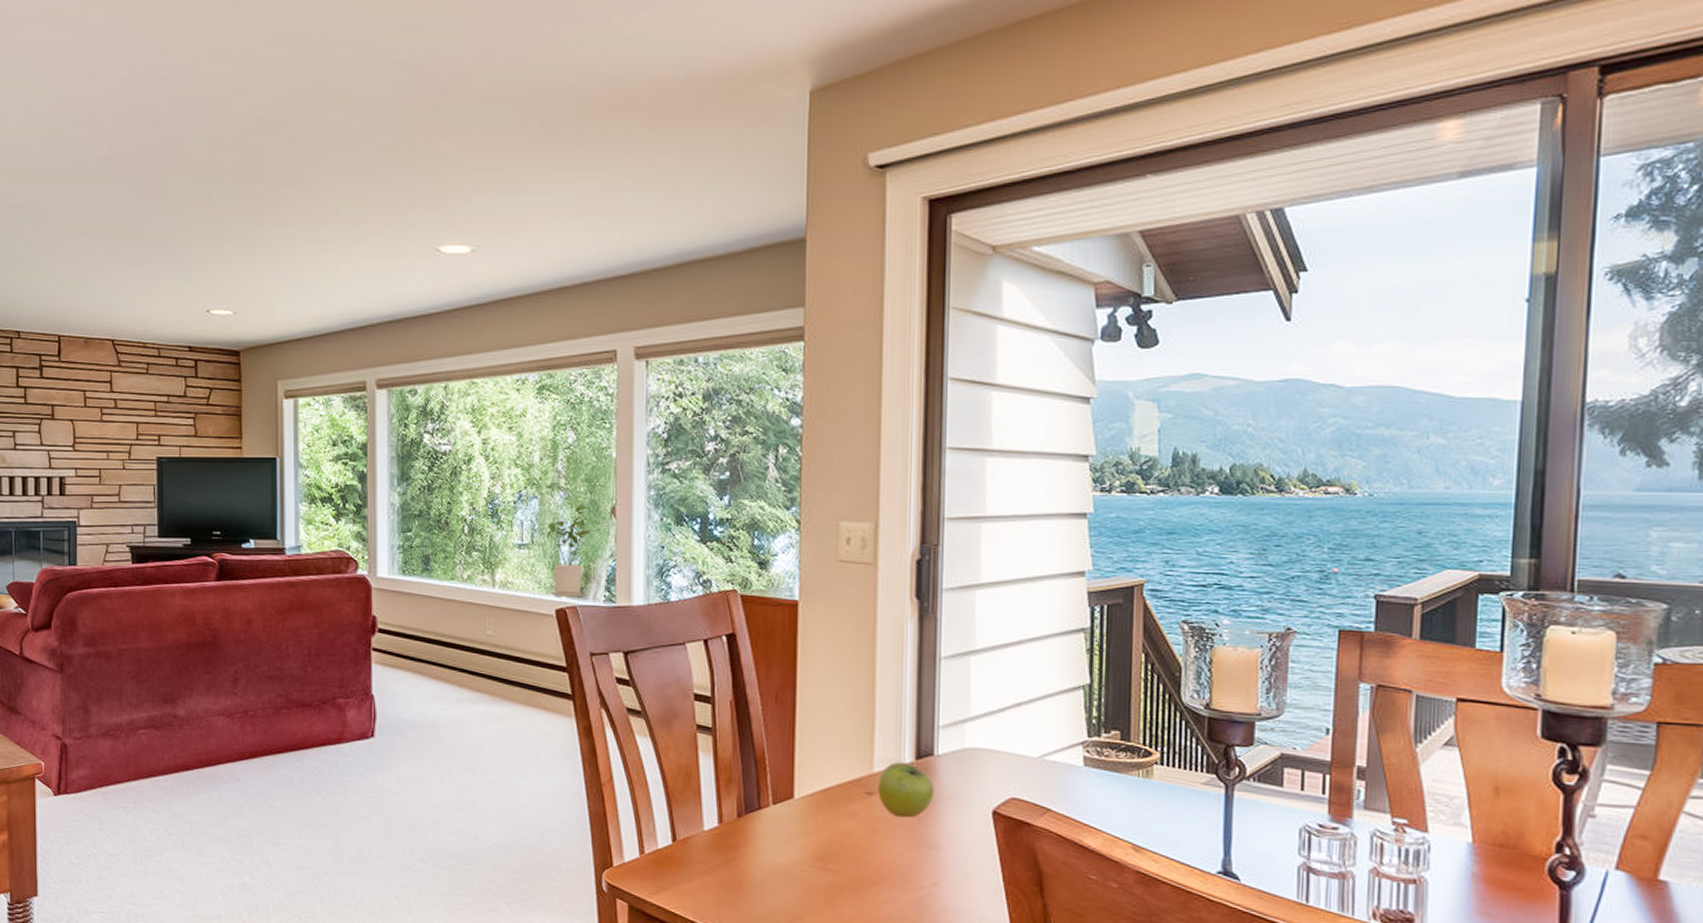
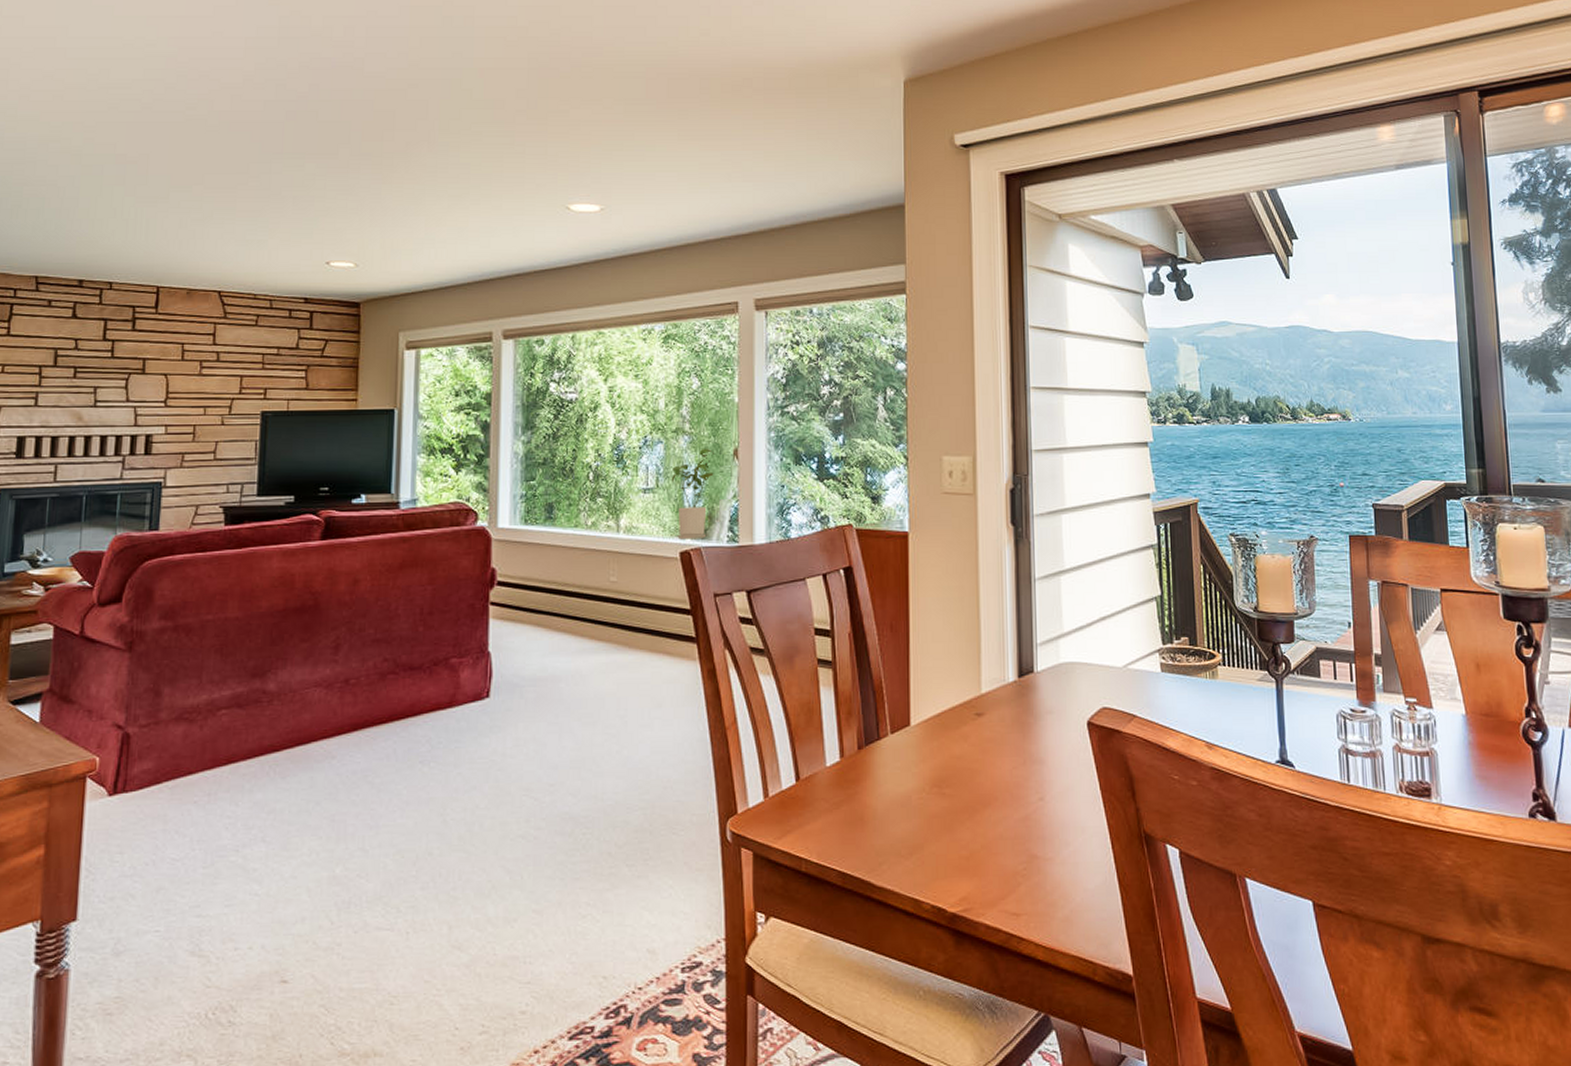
fruit: present [878,762,934,818] -> none [986,682,1036,736]

